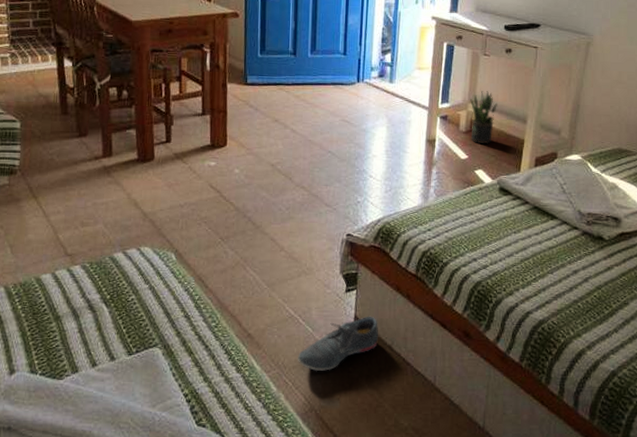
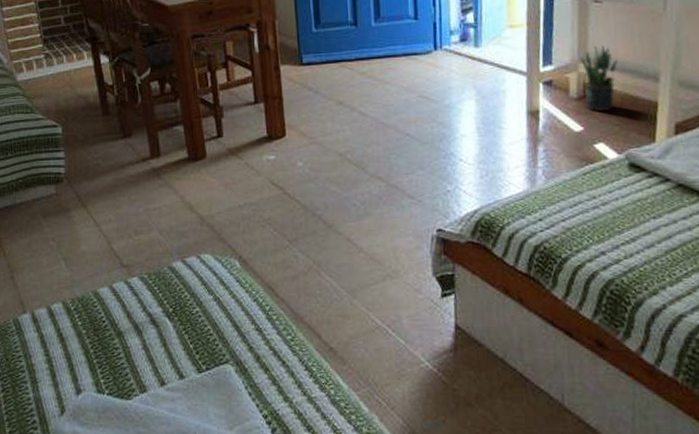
shoe: present [297,316,379,371] -> none [389,324,488,389]

